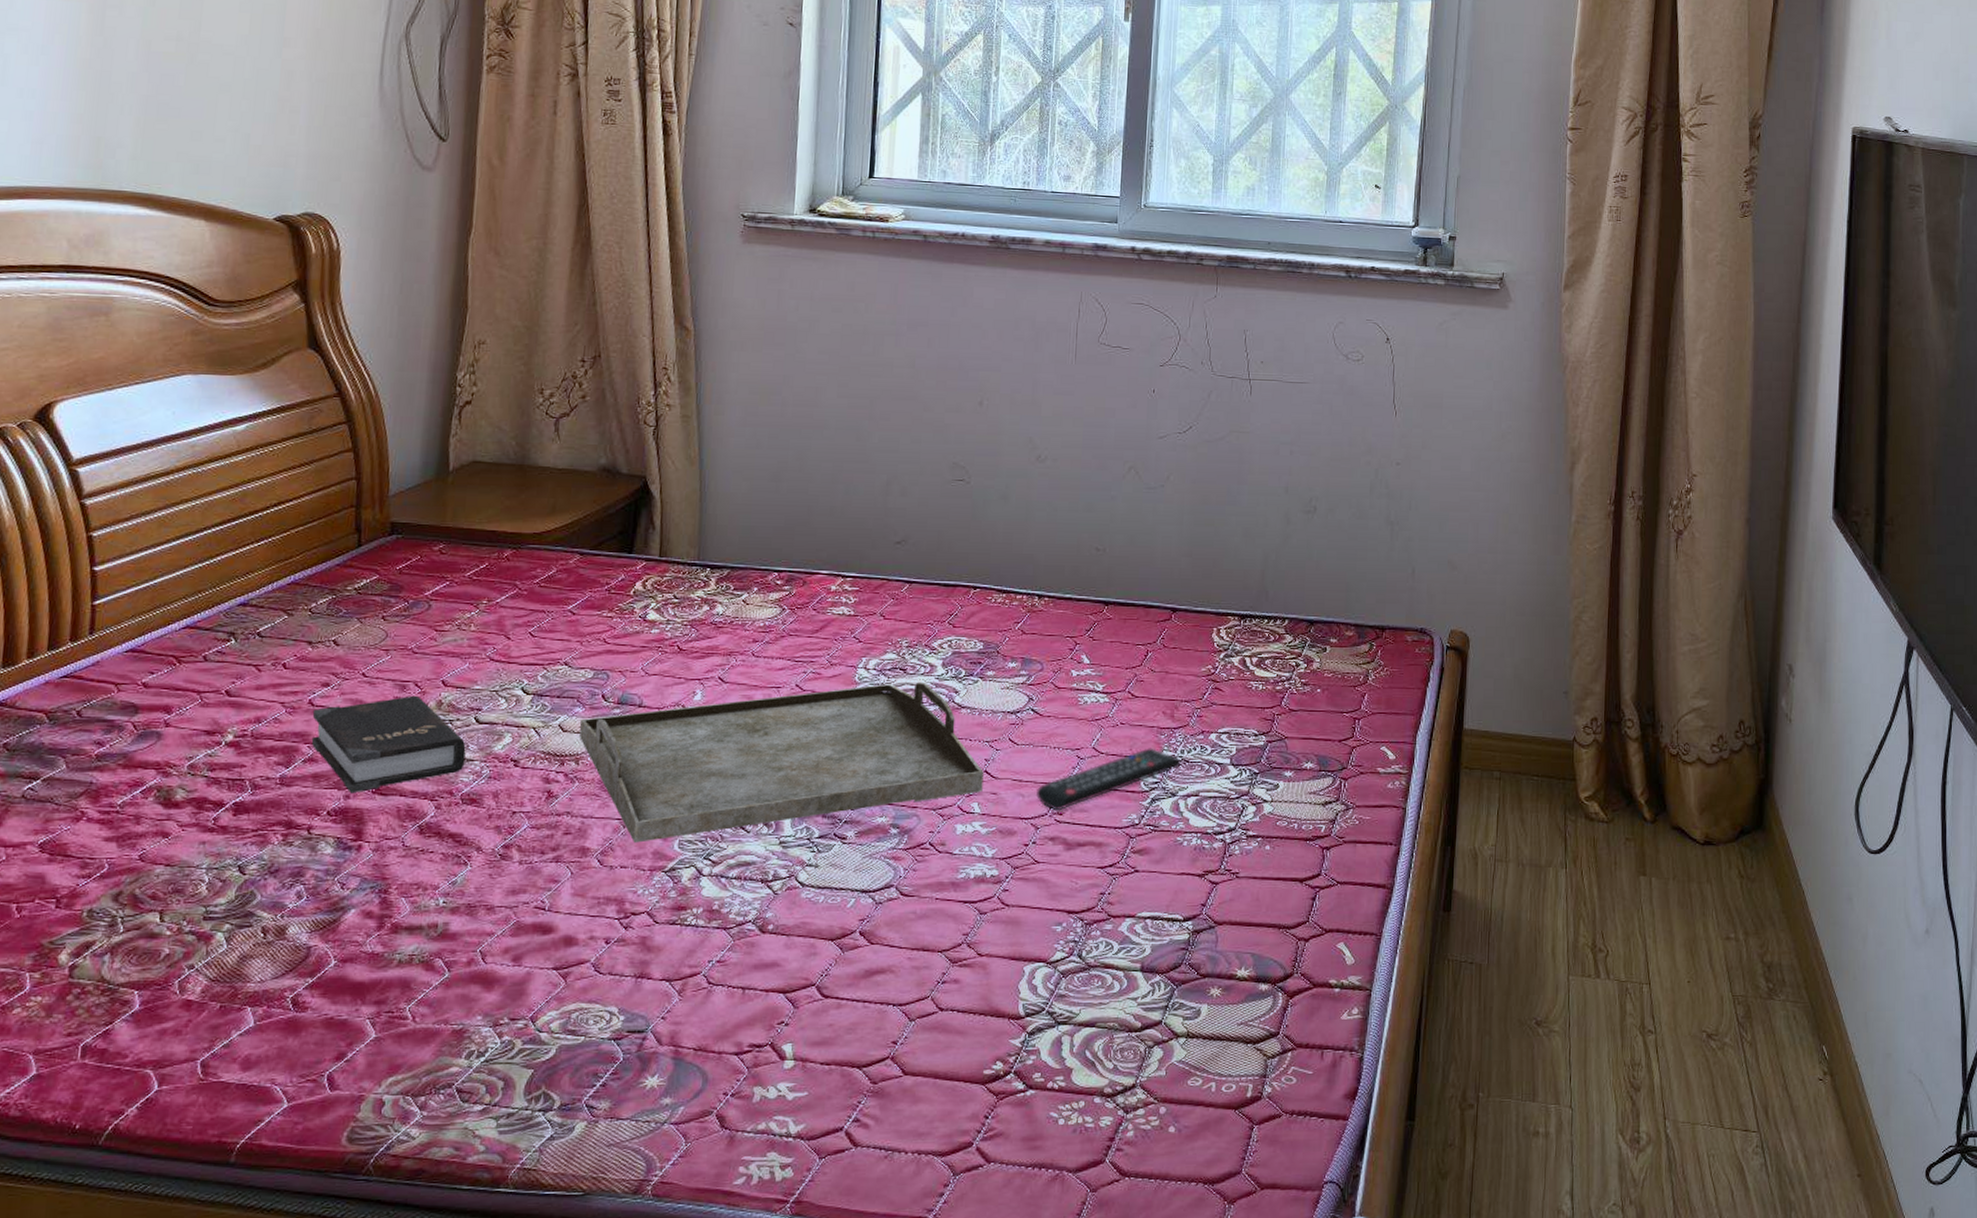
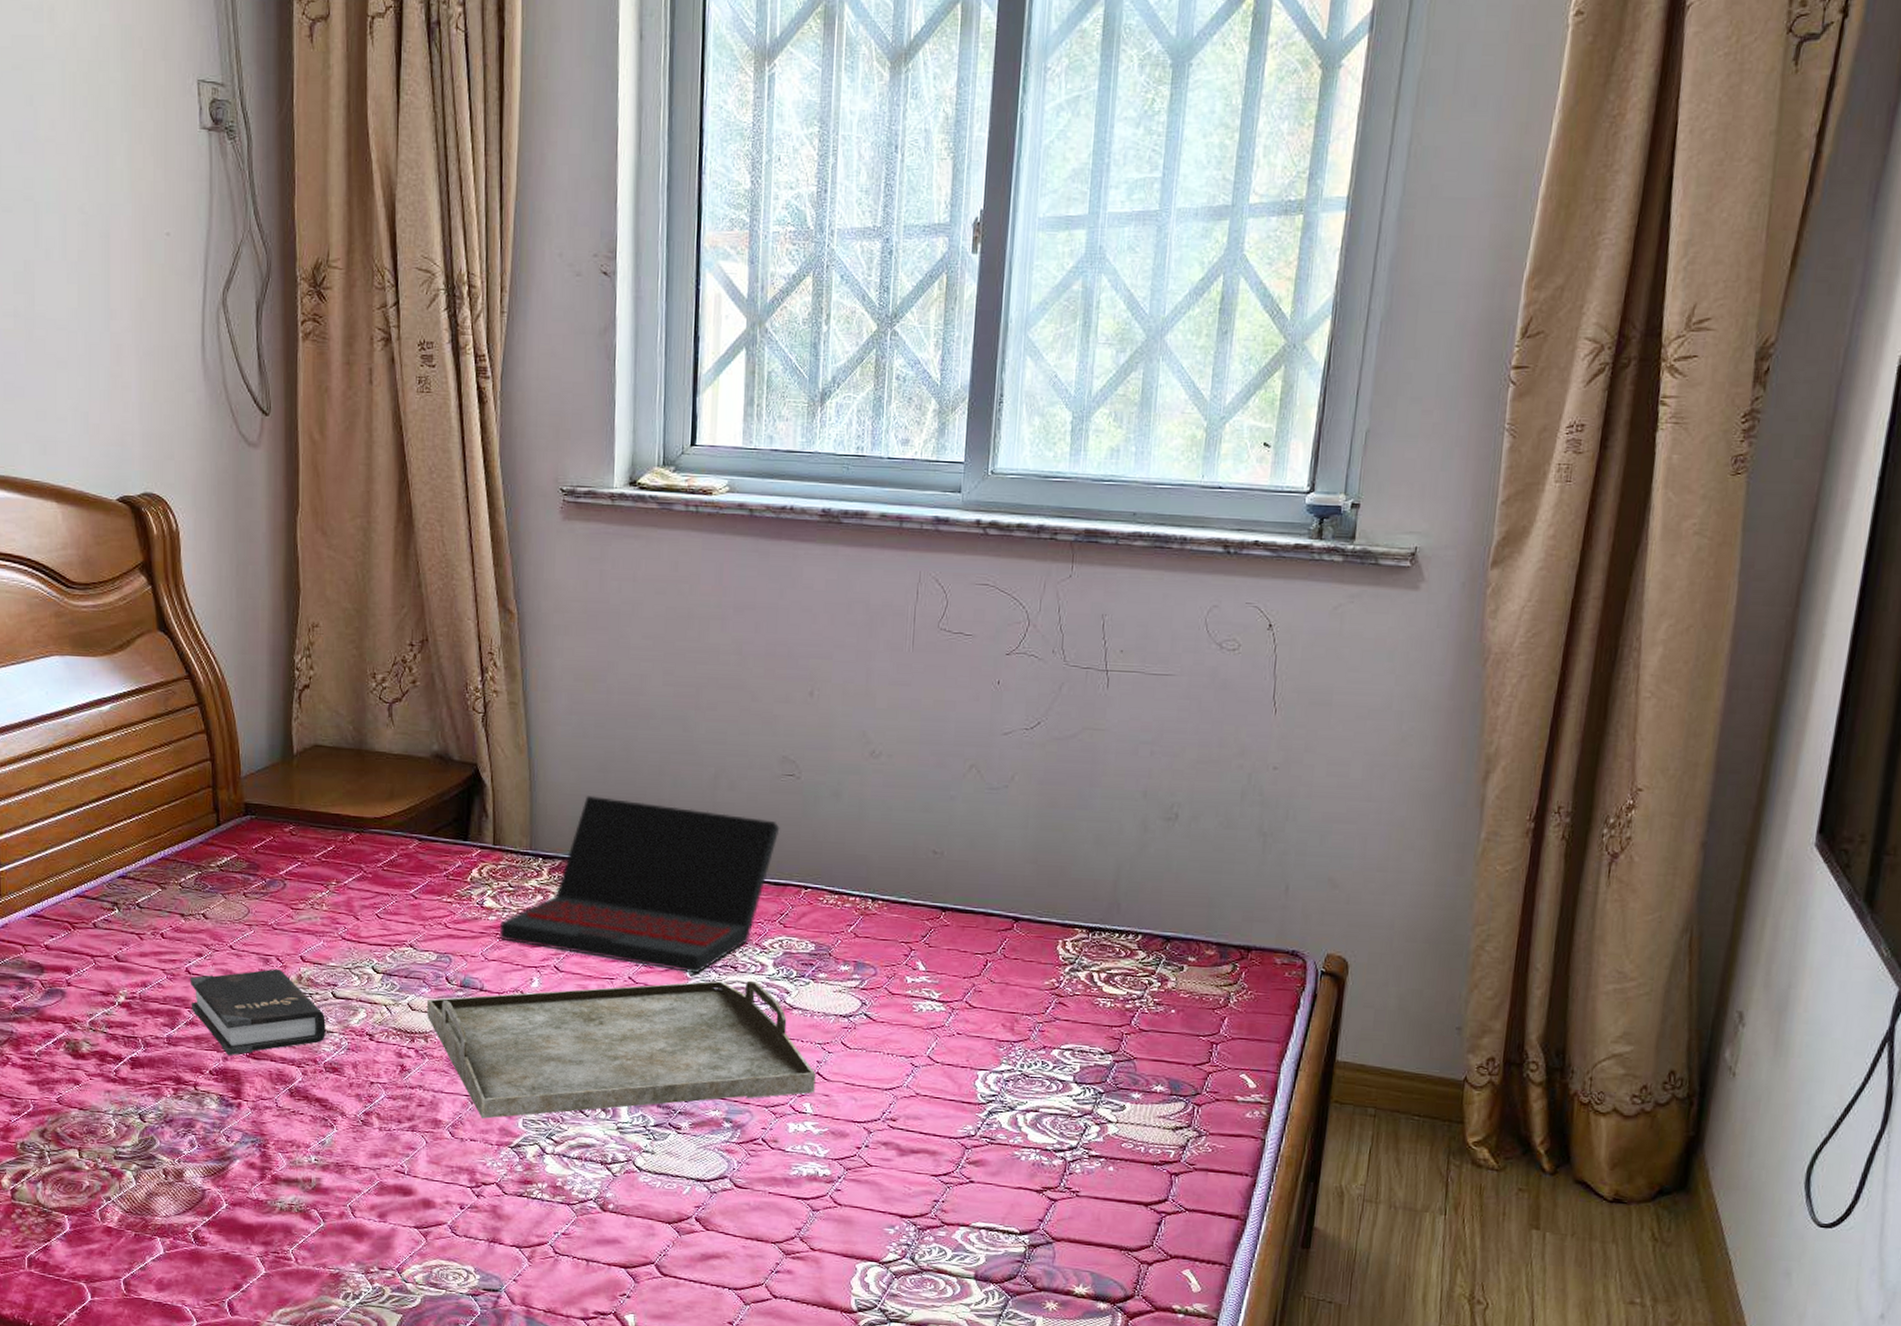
laptop: none [662,505,950,678] -> present [500,796,780,974]
remote control: present [1035,748,1181,811] -> none [868,1060,1021,1117]

